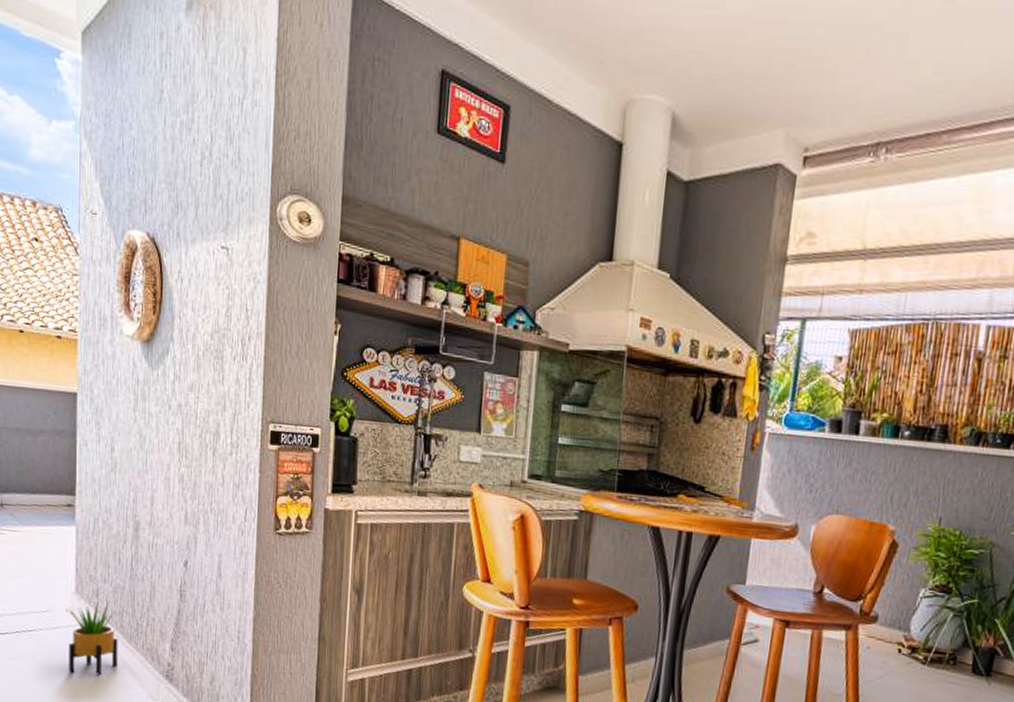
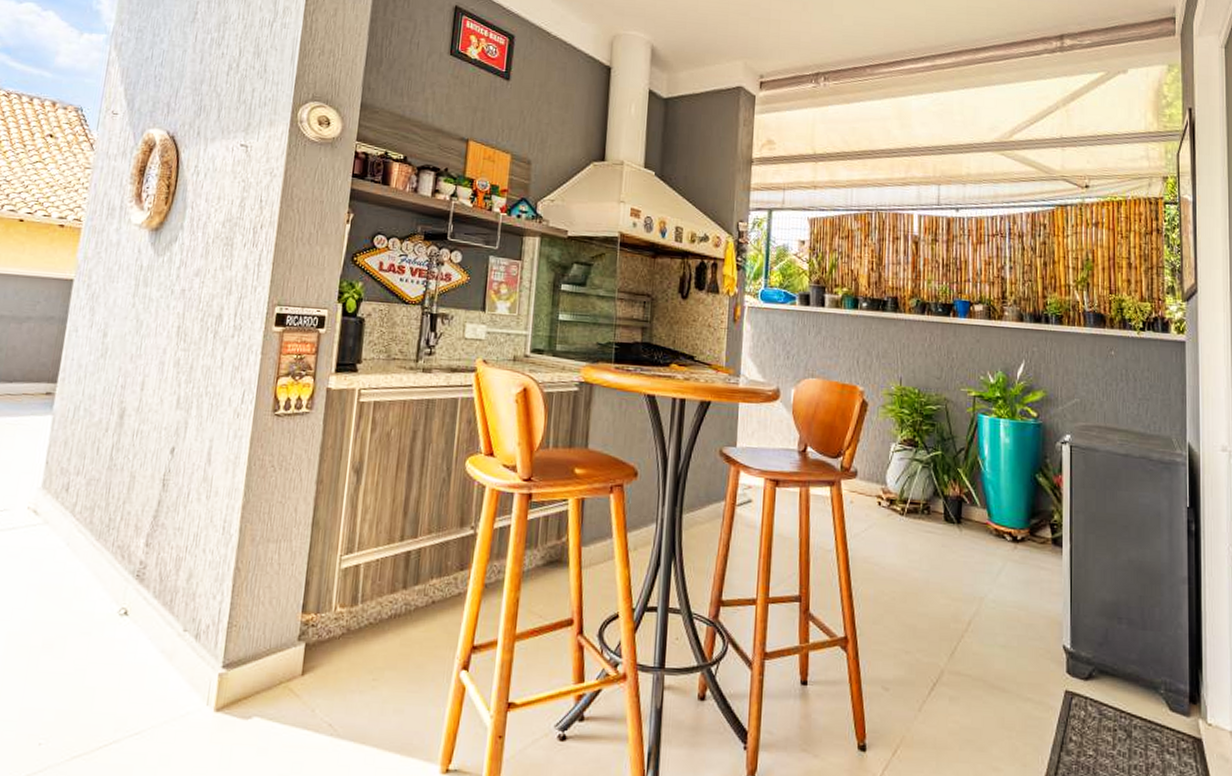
potted plant: present [68,600,118,676] -> none [20,495,86,580]

